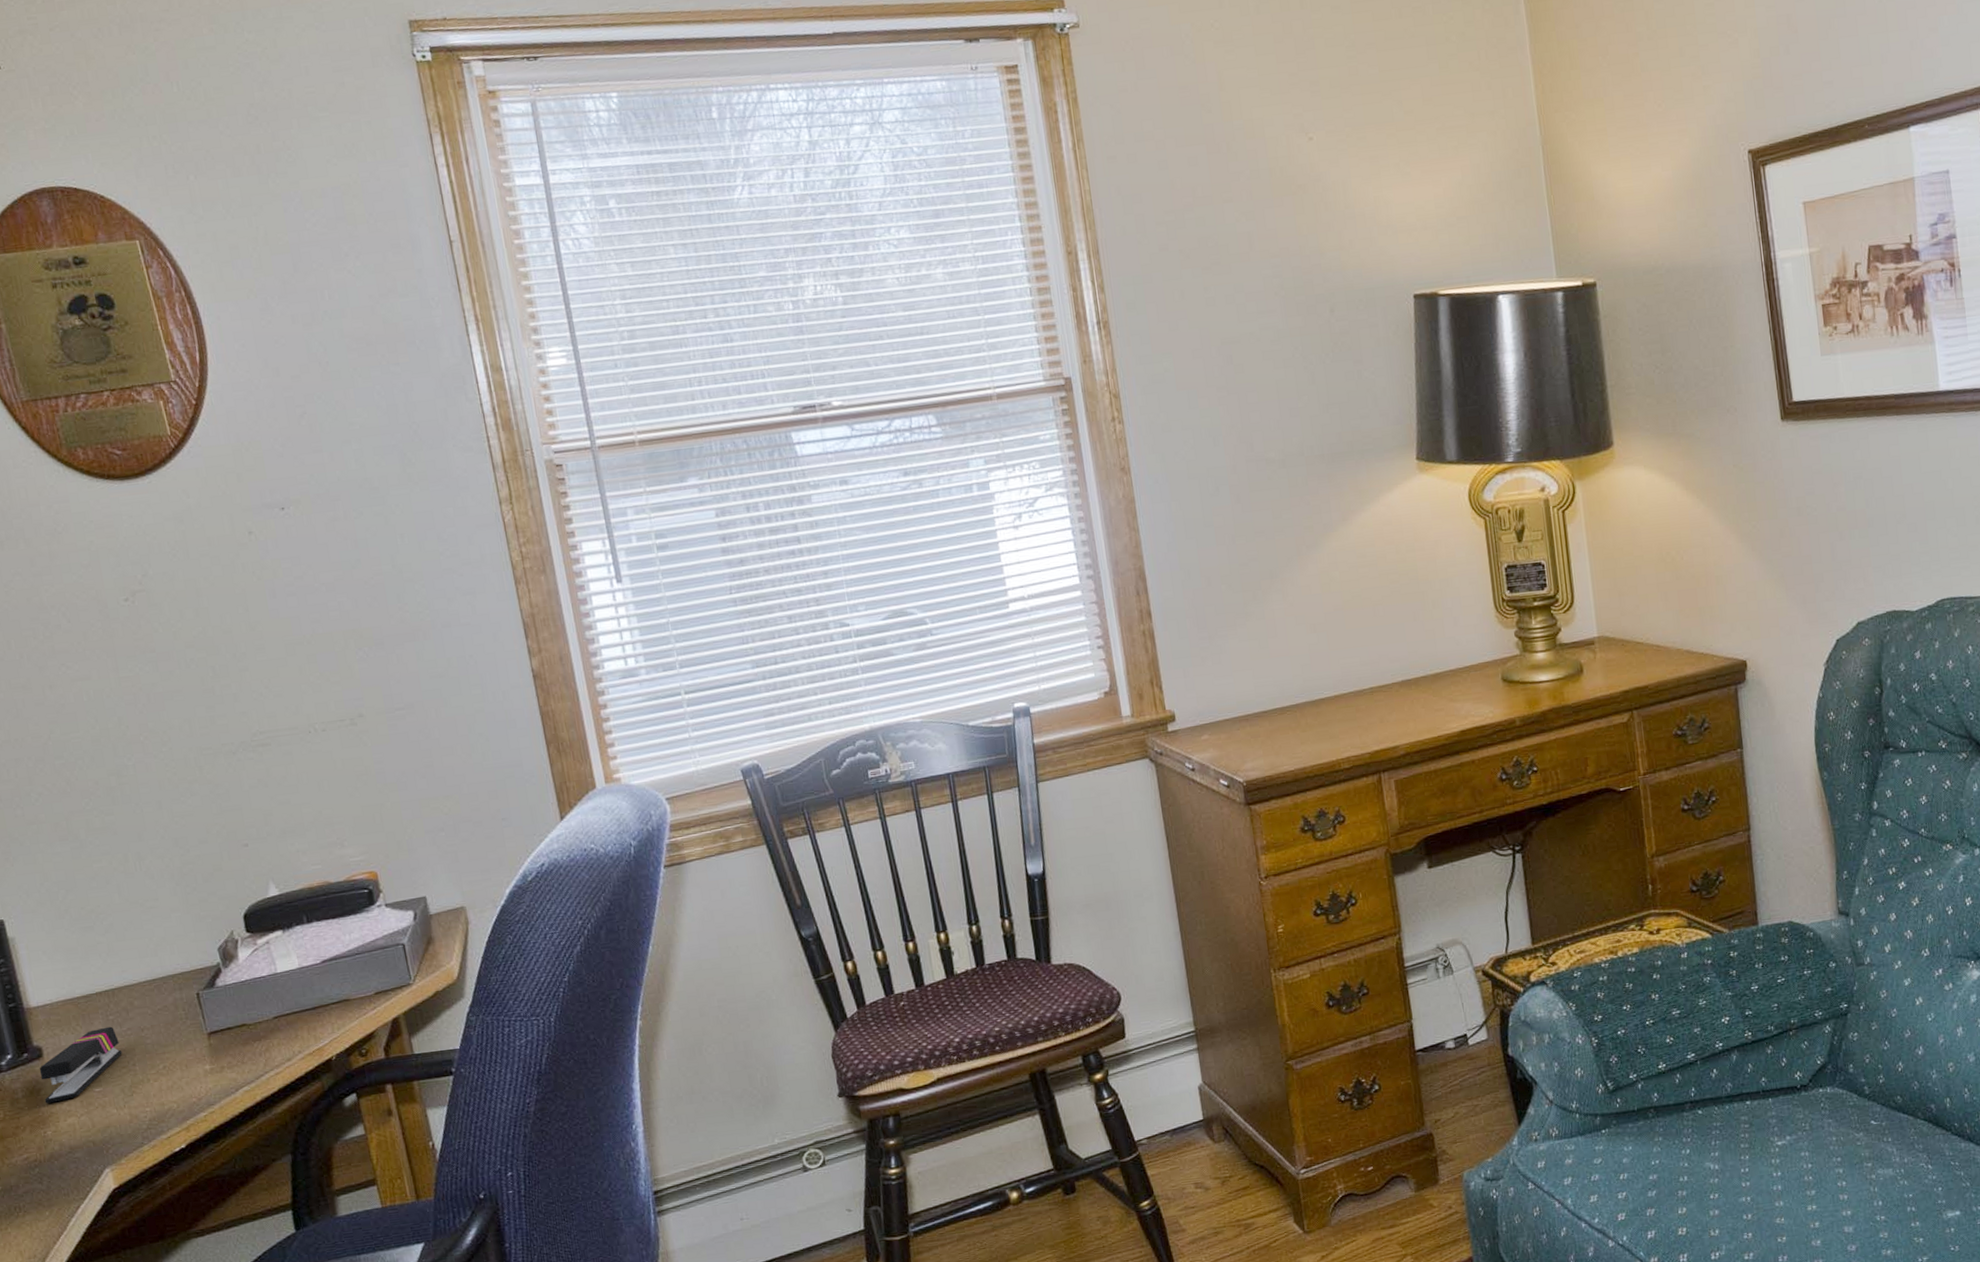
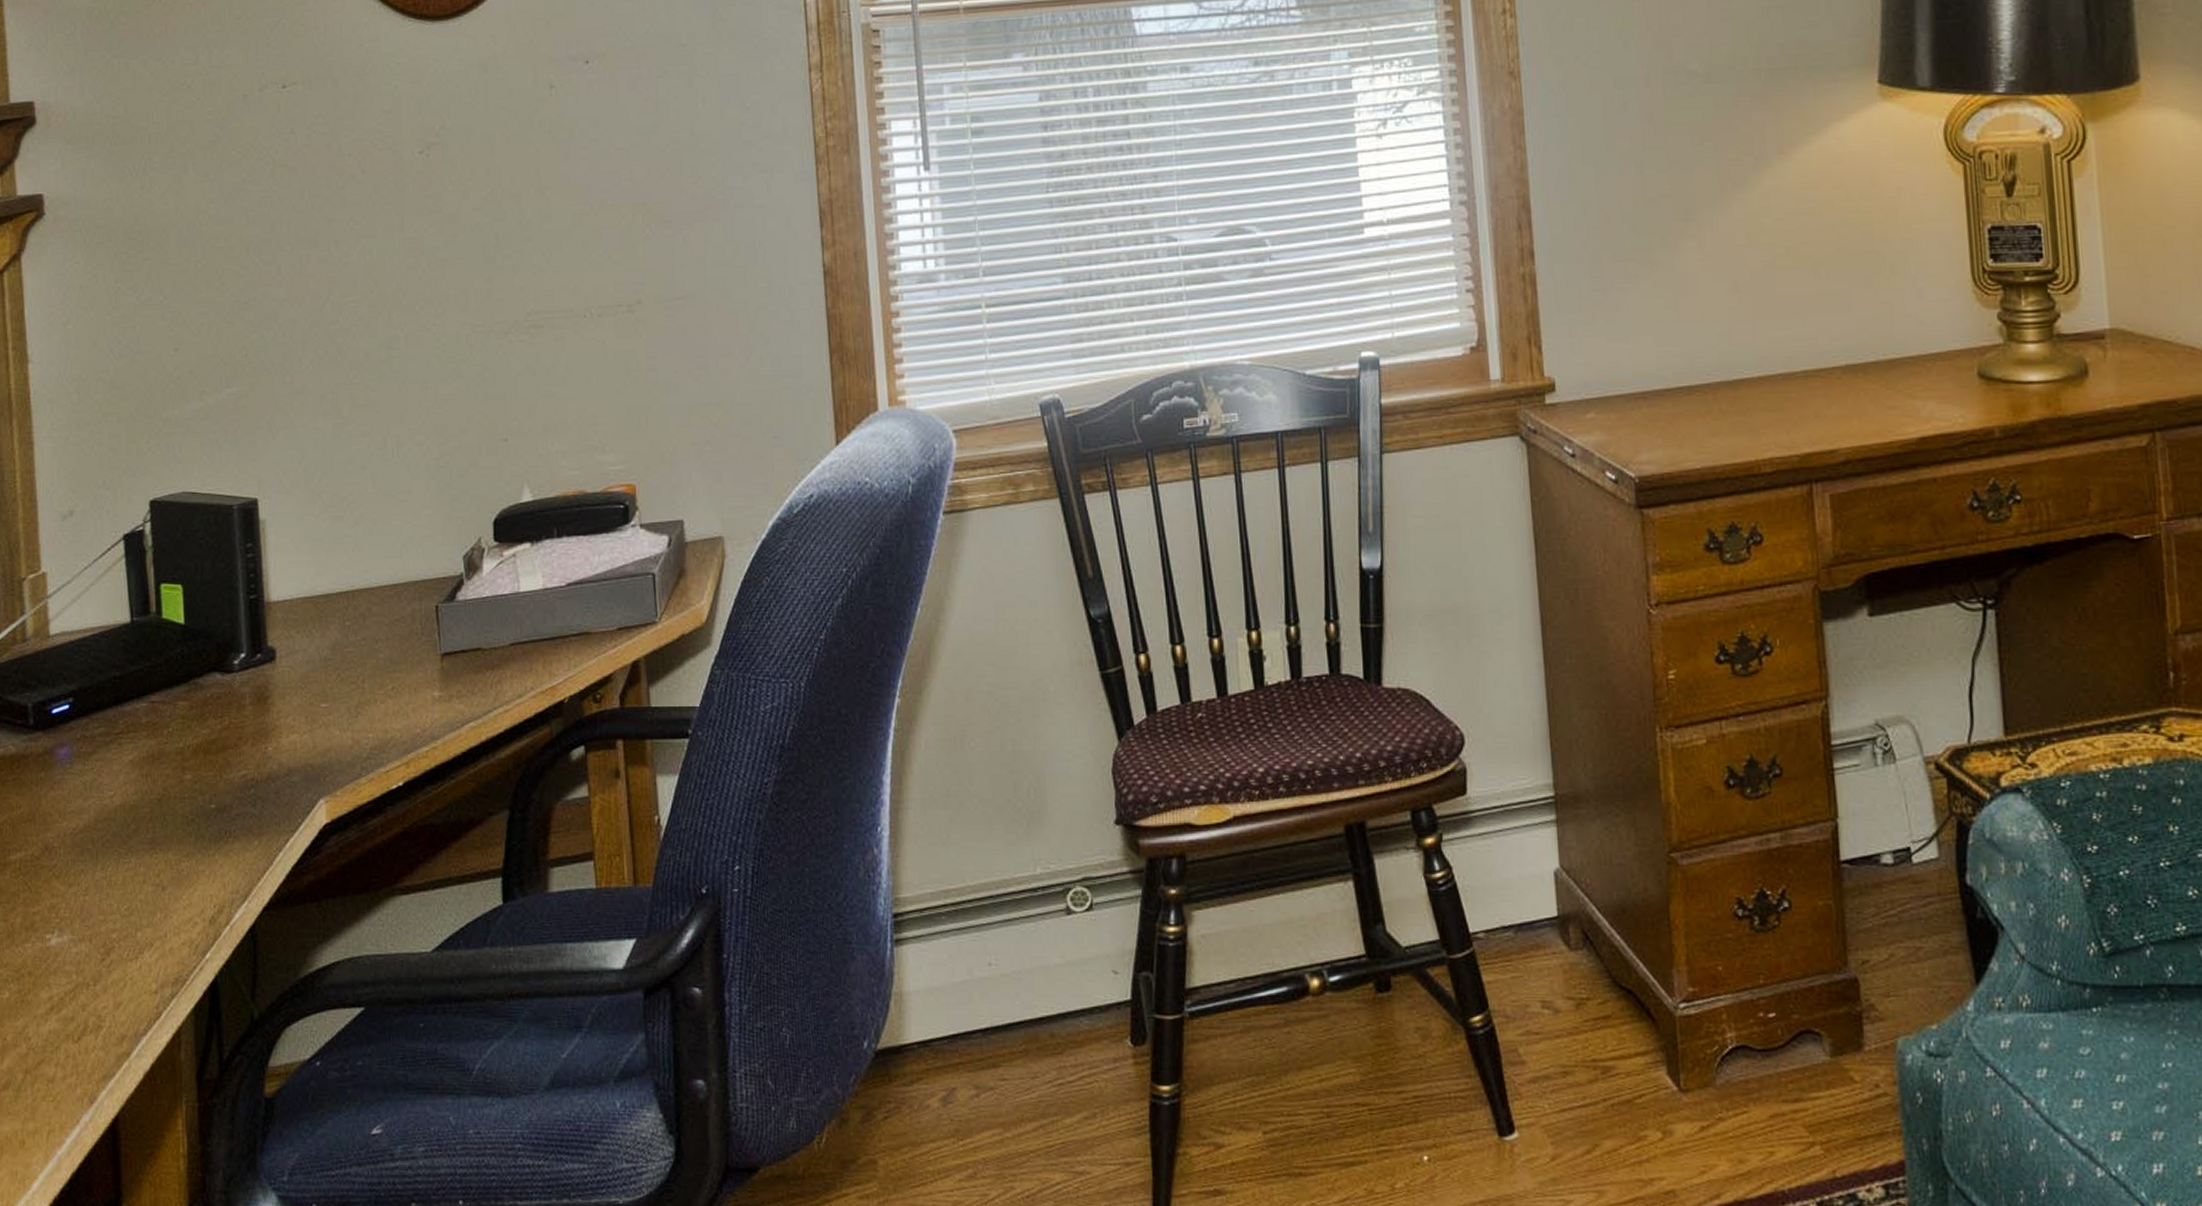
stapler: present [39,1026,123,1104] -> none [270,633,353,715]

